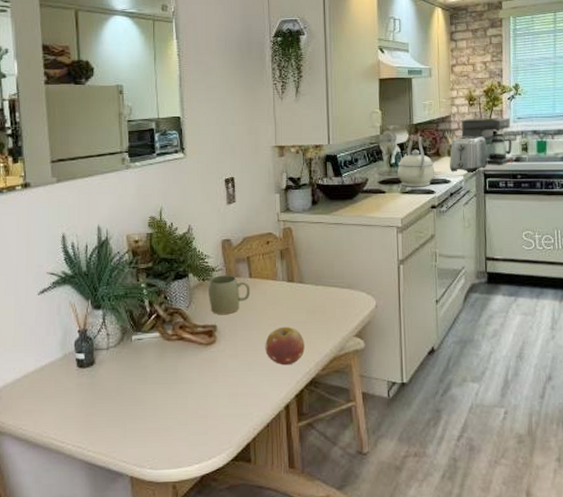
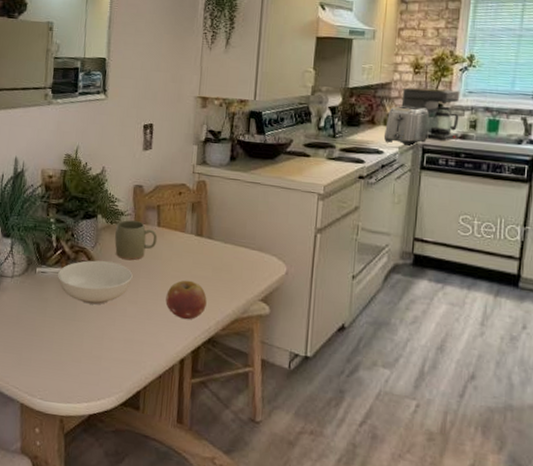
bowl: none [154,319,230,365] -> present [57,260,133,305]
kettle: present [397,134,435,187] -> none [324,98,368,155]

